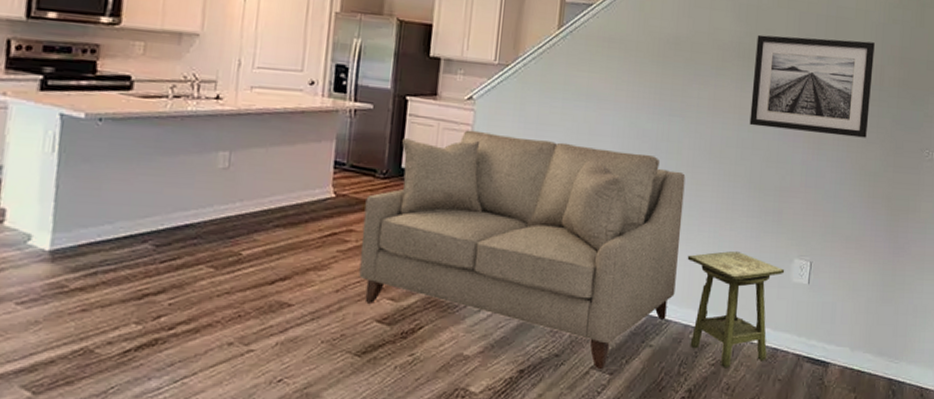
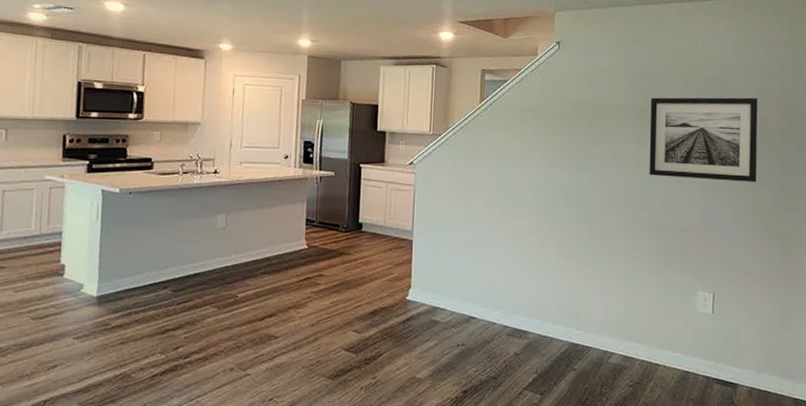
sofa: present [359,130,686,370] -> none [329,189,596,391]
side table: present [687,250,785,369] -> none [602,285,690,389]

